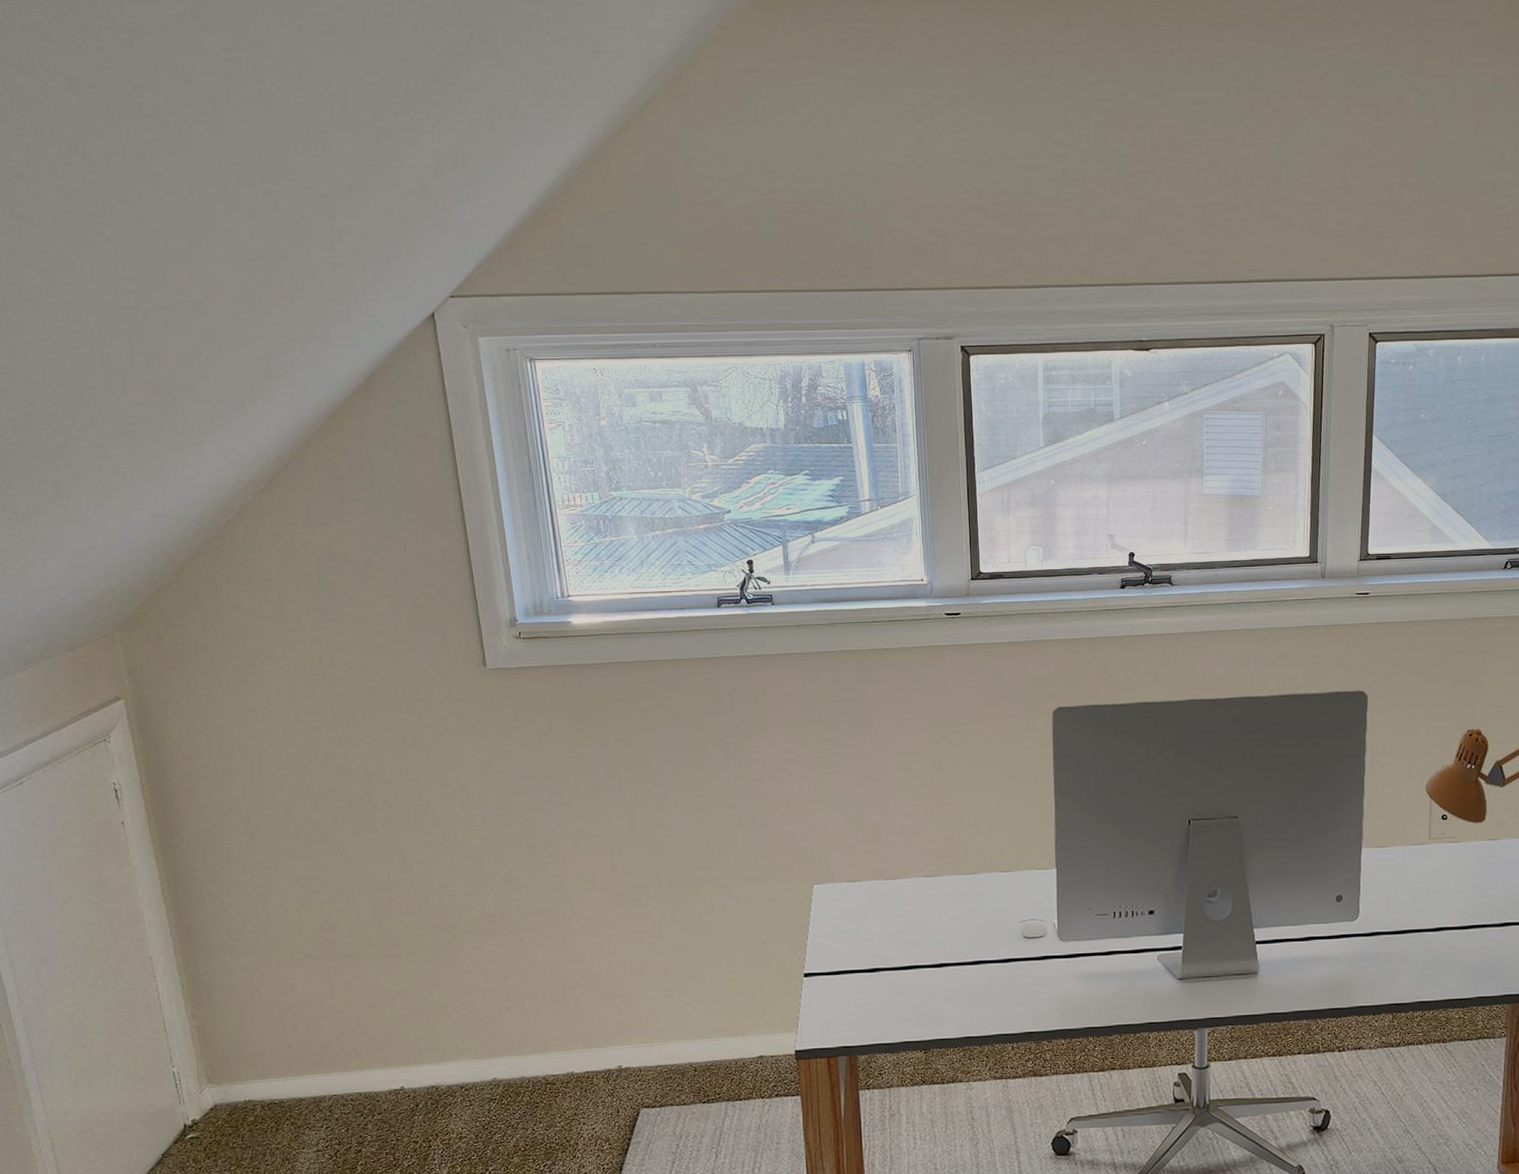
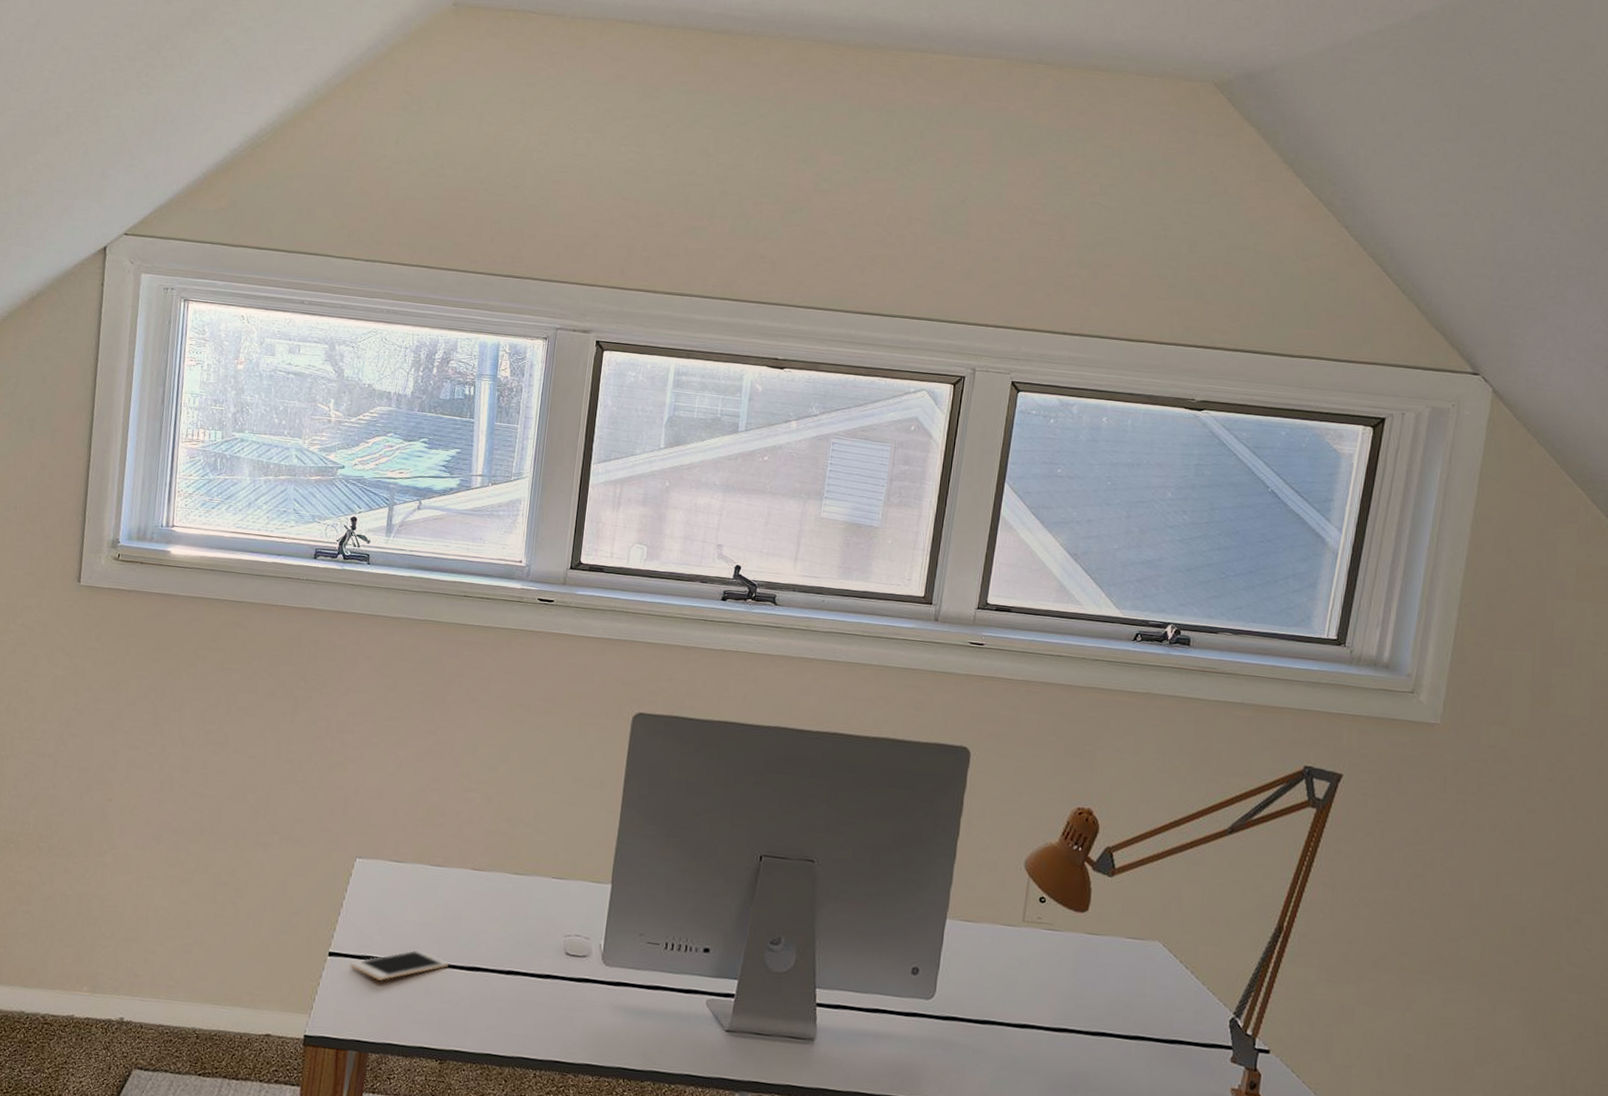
cell phone: none [827,957,918,992] -> present [350,950,449,982]

